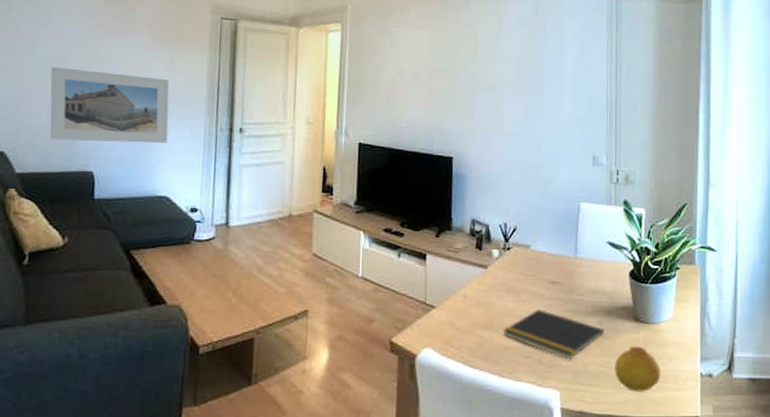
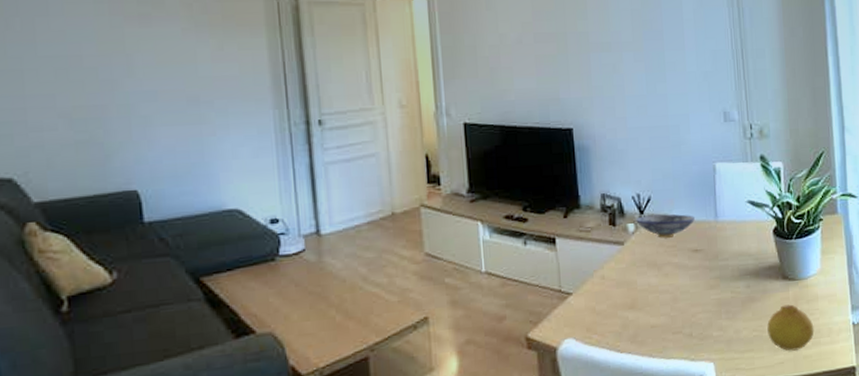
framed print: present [50,67,169,144] -> none [61,67,229,158]
bowl: none [501,244,556,267] -> present [636,214,696,238]
notepad: present [503,309,604,359] -> none [648,281,753,328]

